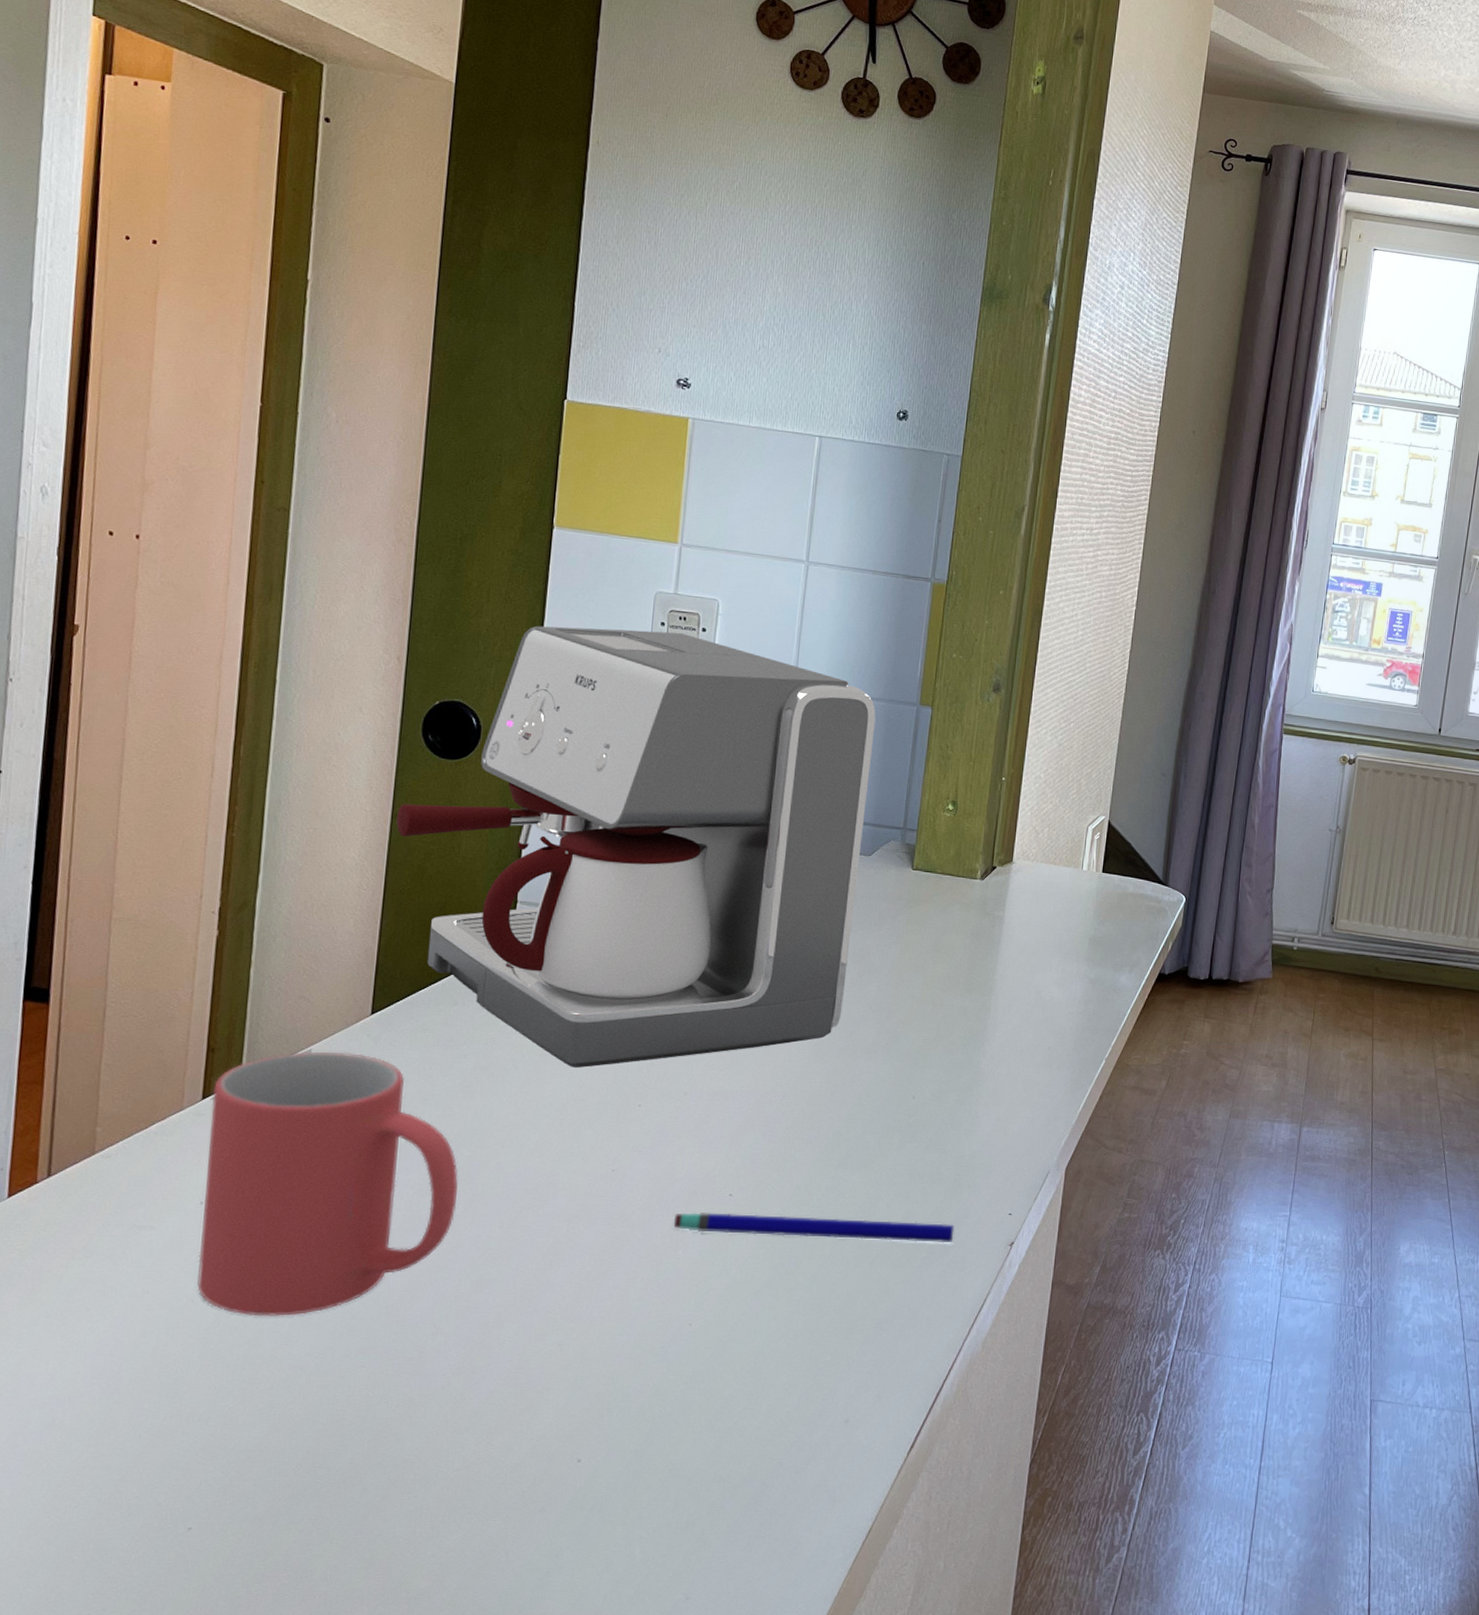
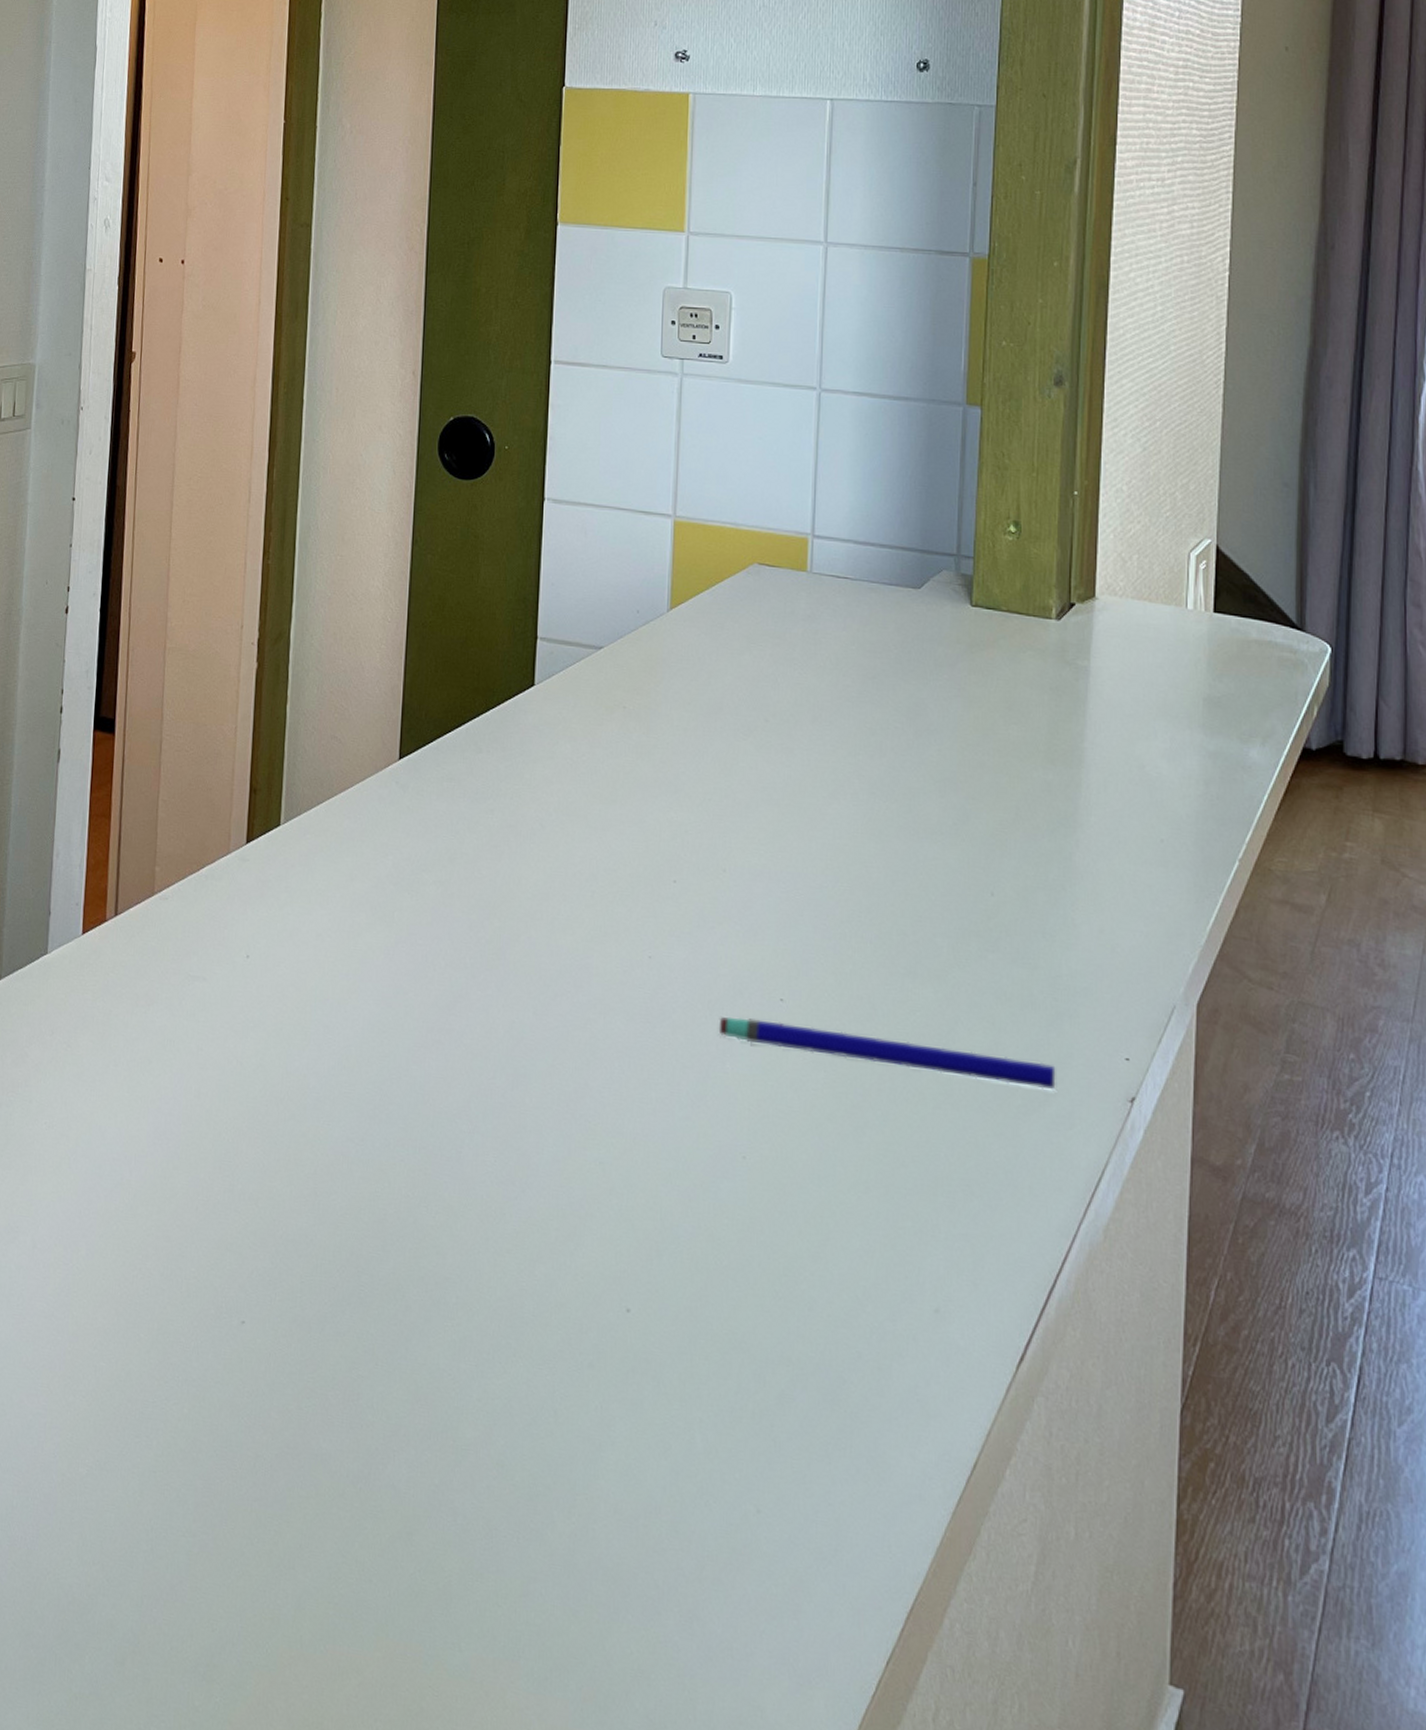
mug: present [197,1051,458,1316] -> none [245,797,489,1093]
coffee maker: present [396,626,876,1068] -> none [417,331,915,832]

